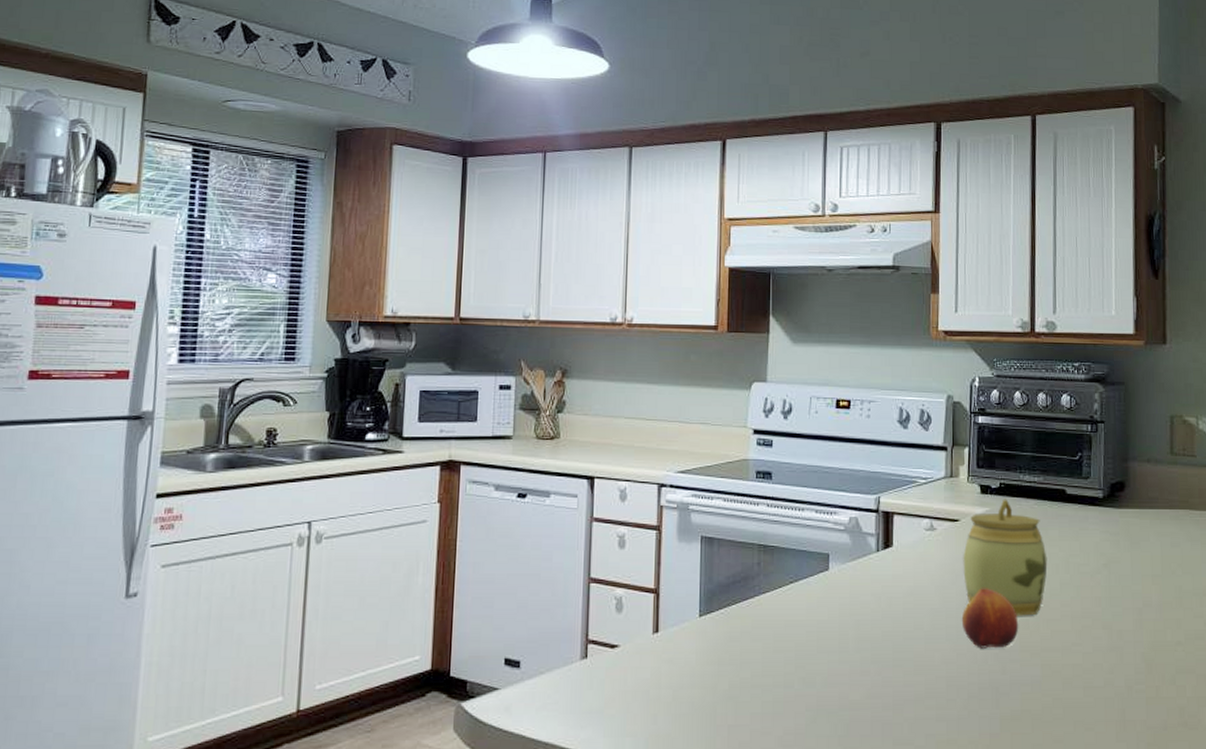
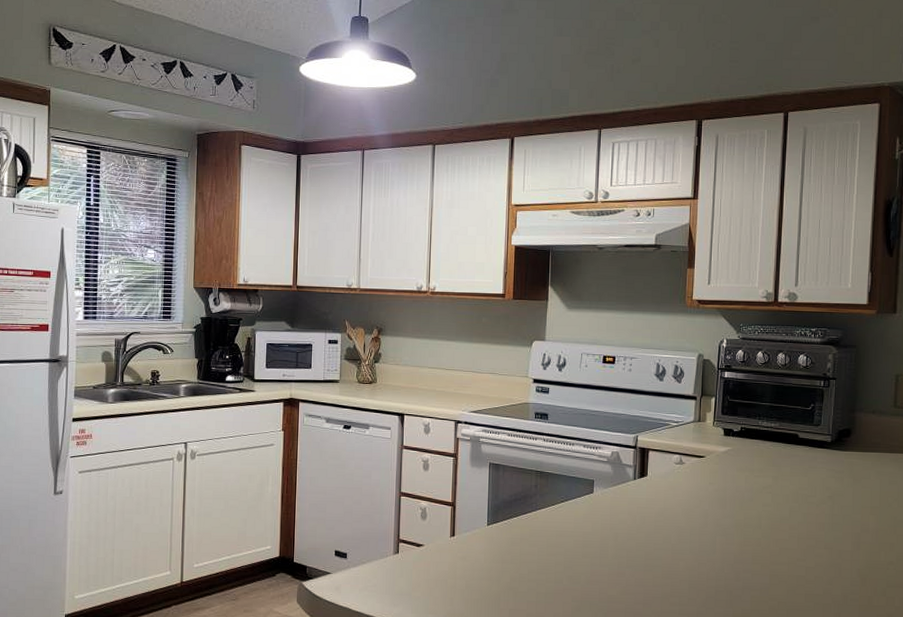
fruit: present [961,588,1019,649] -> none [703,512,752,560]
jar: present [963,499,1048,616] -> none [706,440,779,536]

